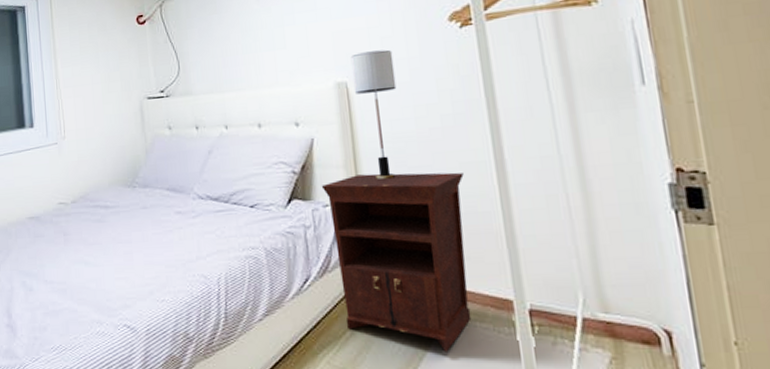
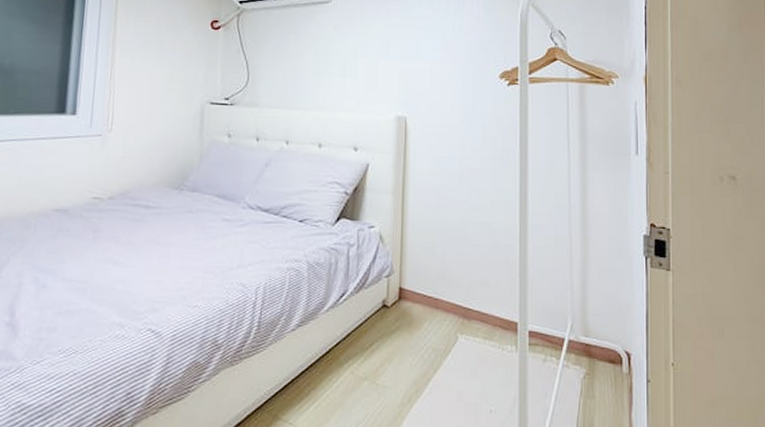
nightstand: present [321,172,472,352] -> none [369,202,493,366]
table lamp: present [350,49,397,179] -> none [411,93,450,208]

